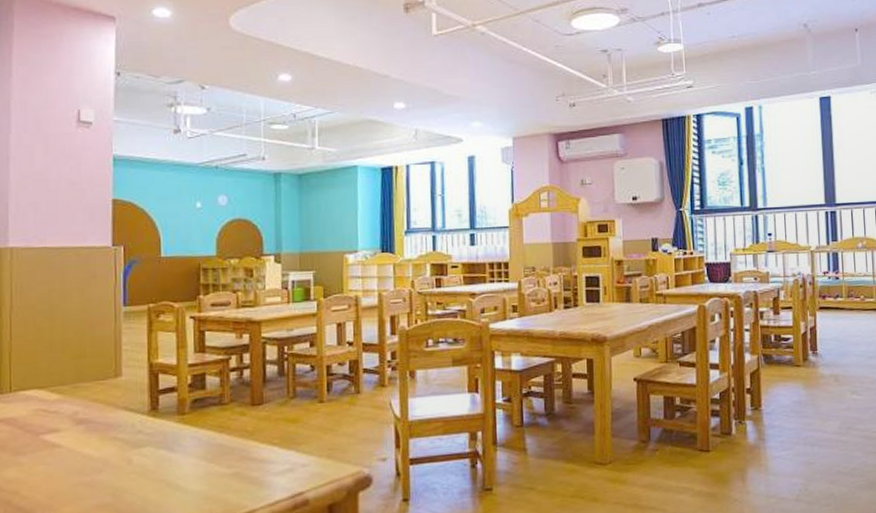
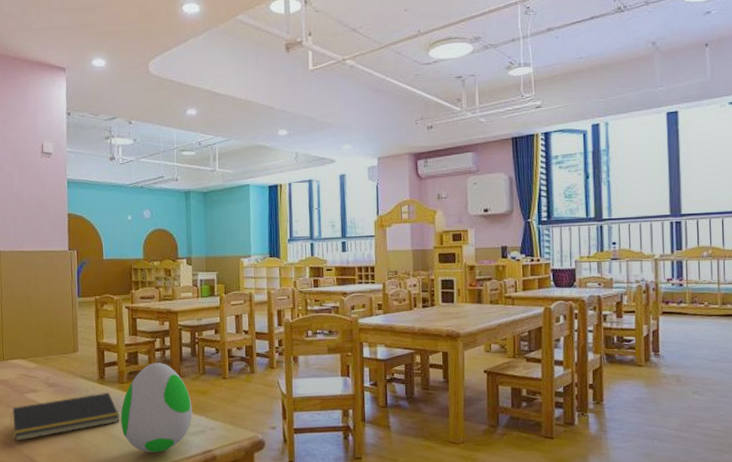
notepad: none [17,426,178,499] -> present [10,392,120,441]
decorative egg: none [179,386,278,502] -> present [120,363,193,453]

